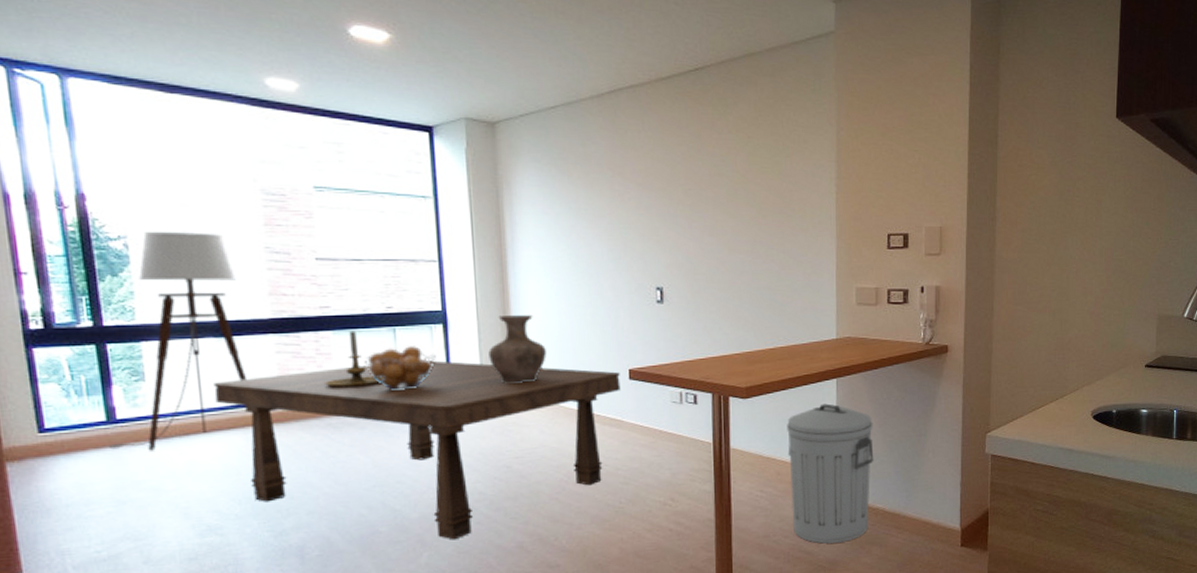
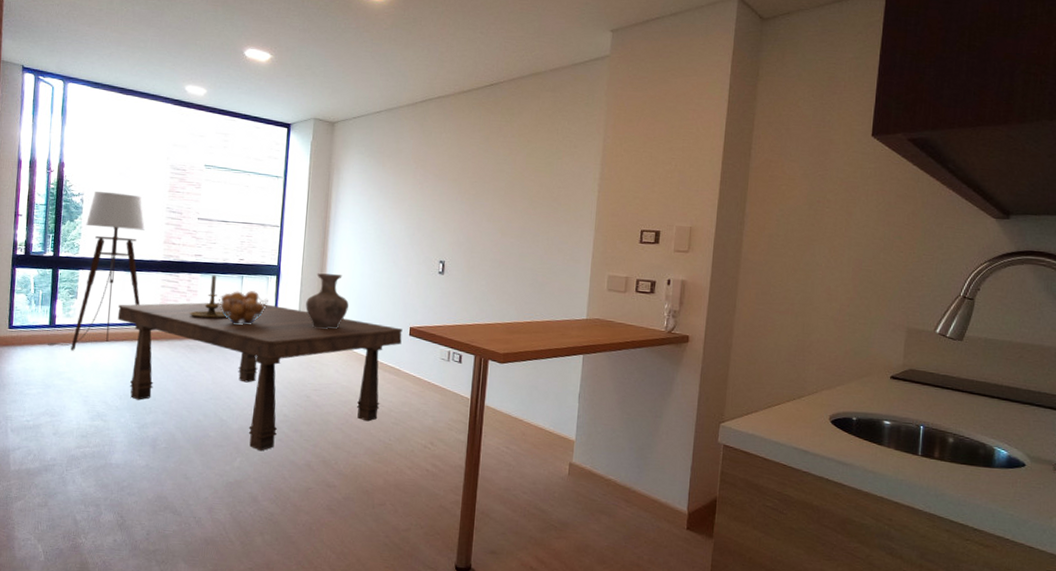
trash can: present [787,403,874,544] -> none [532,376,613,507]

